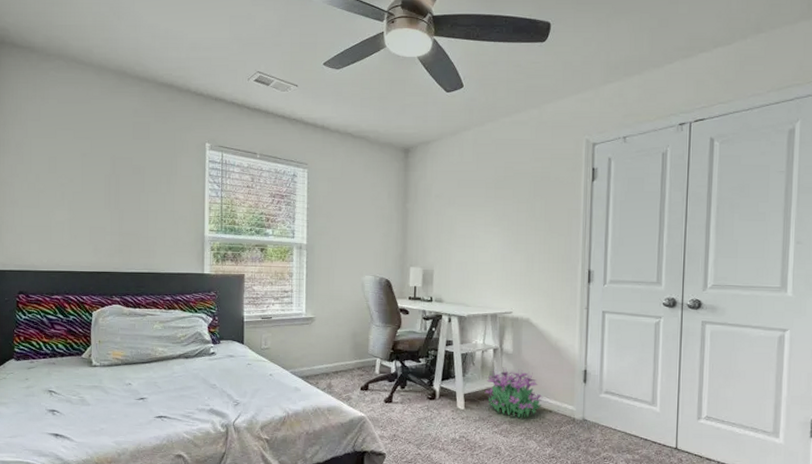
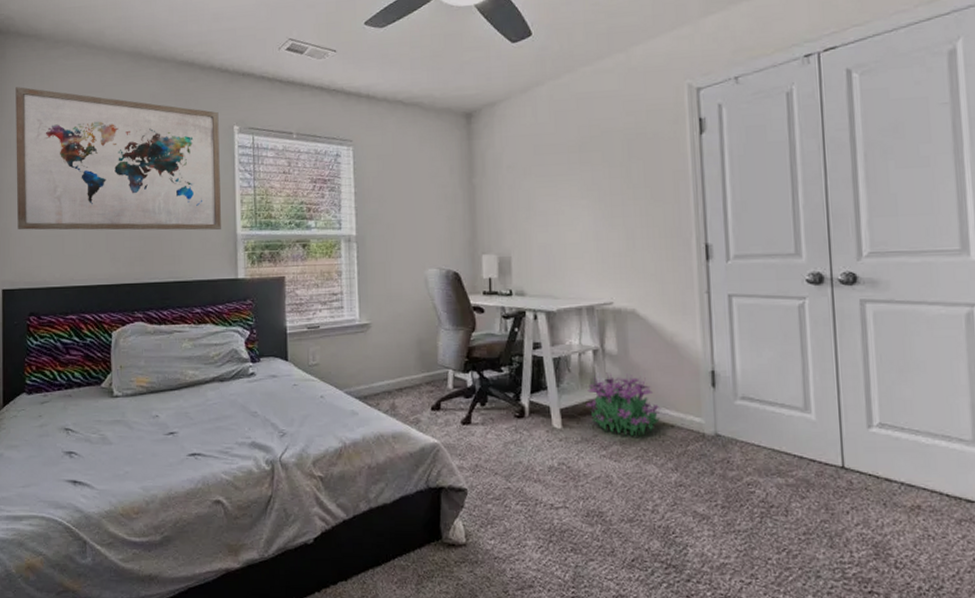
wall art: none [9,93,193,231] -> present [15,87,221,231]

